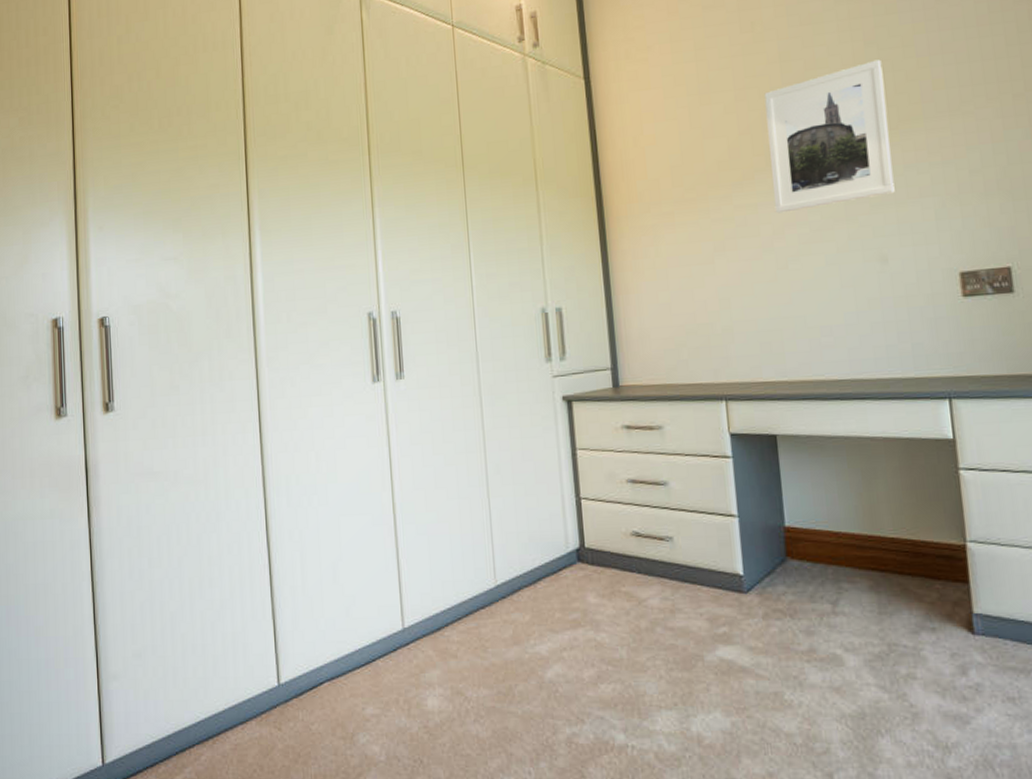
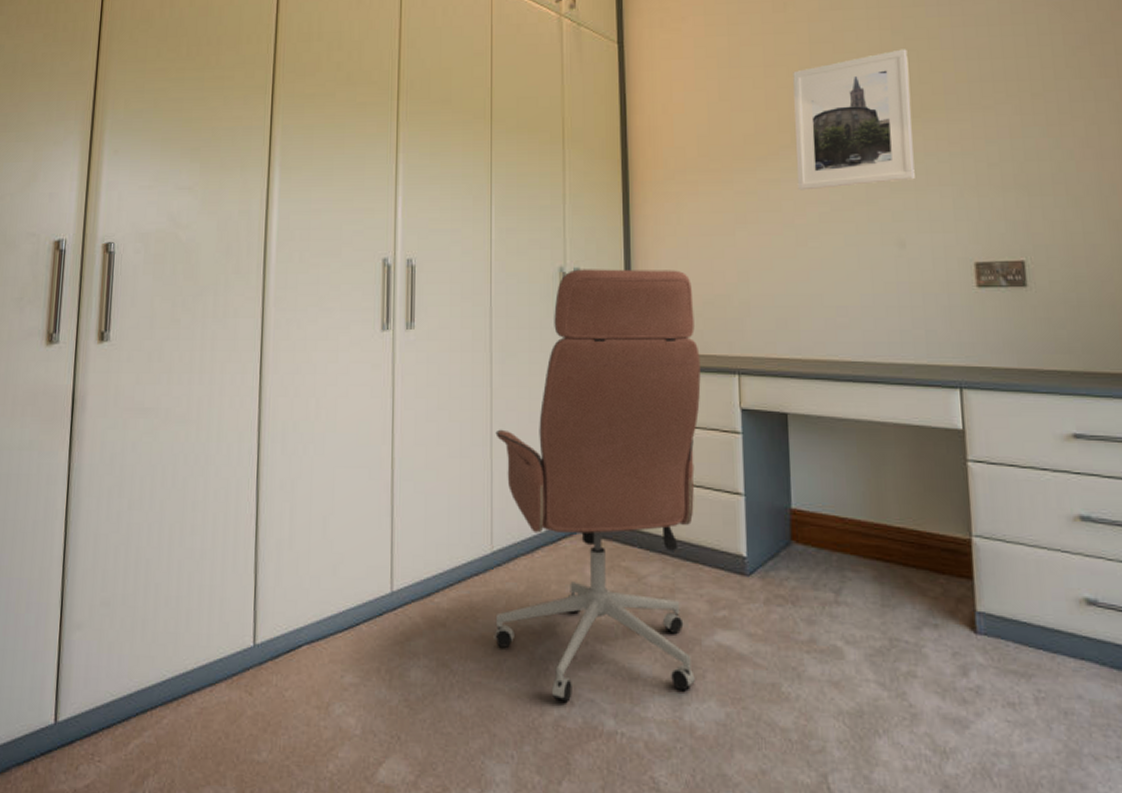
office chair: none [491,302,700,721] -> present [494,269,701,702]

